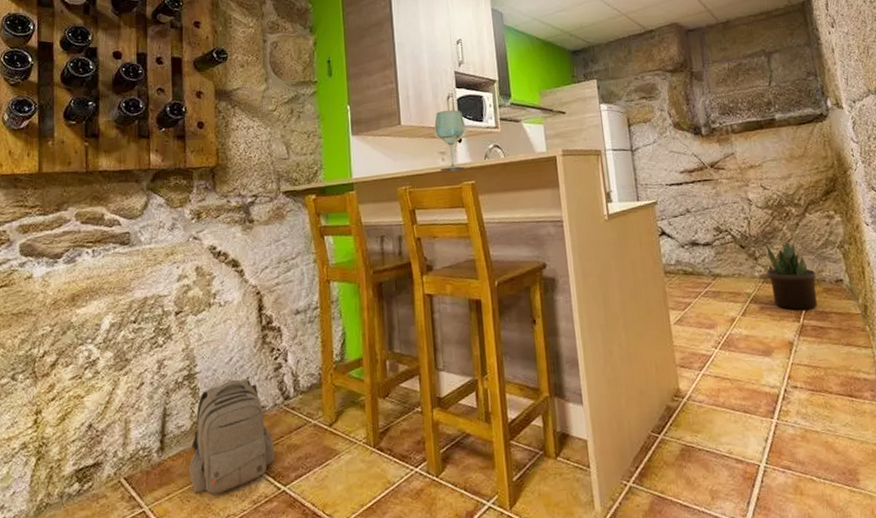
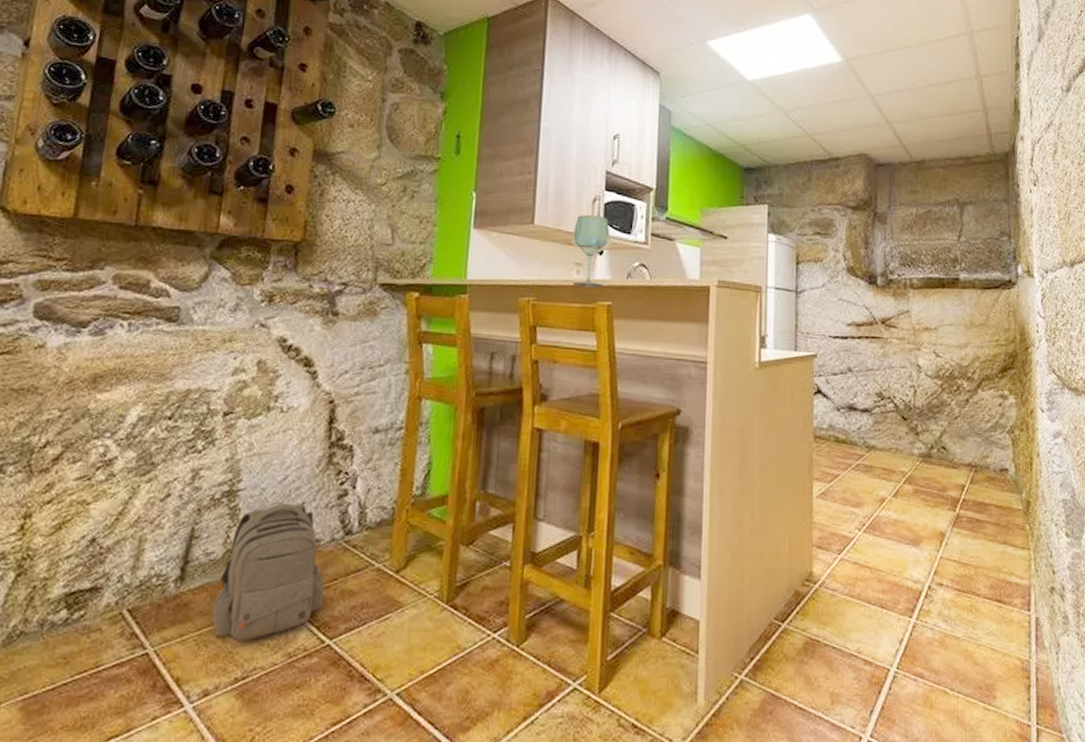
planter: present [765,242,818,311] -> none [928,418,981,499]

